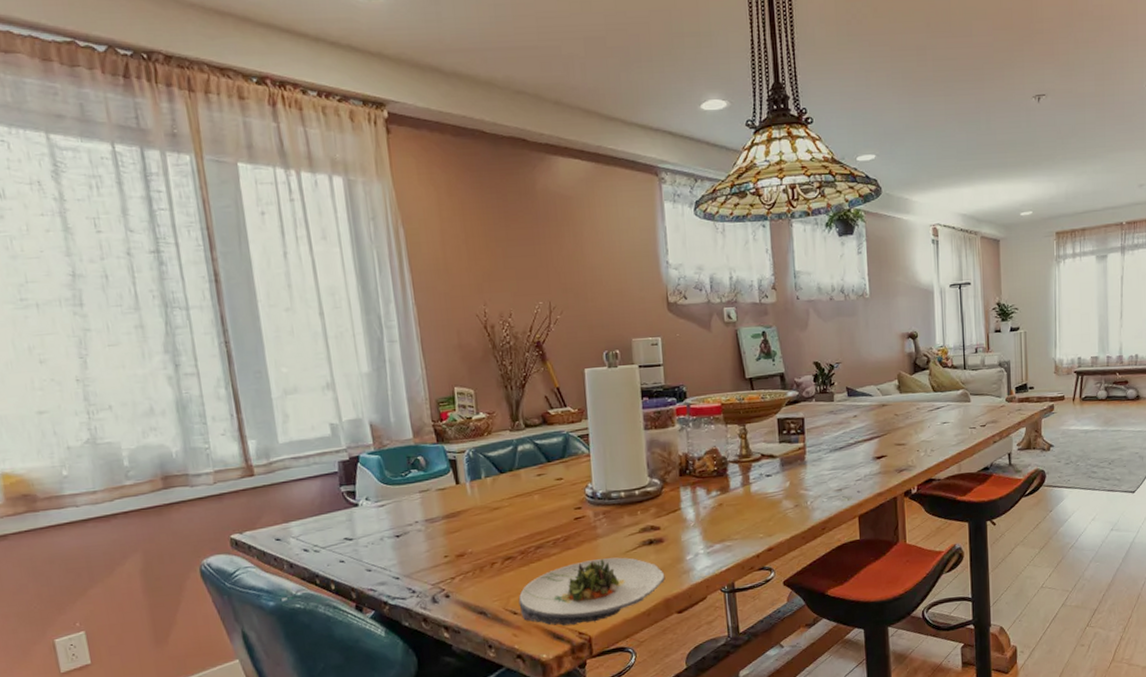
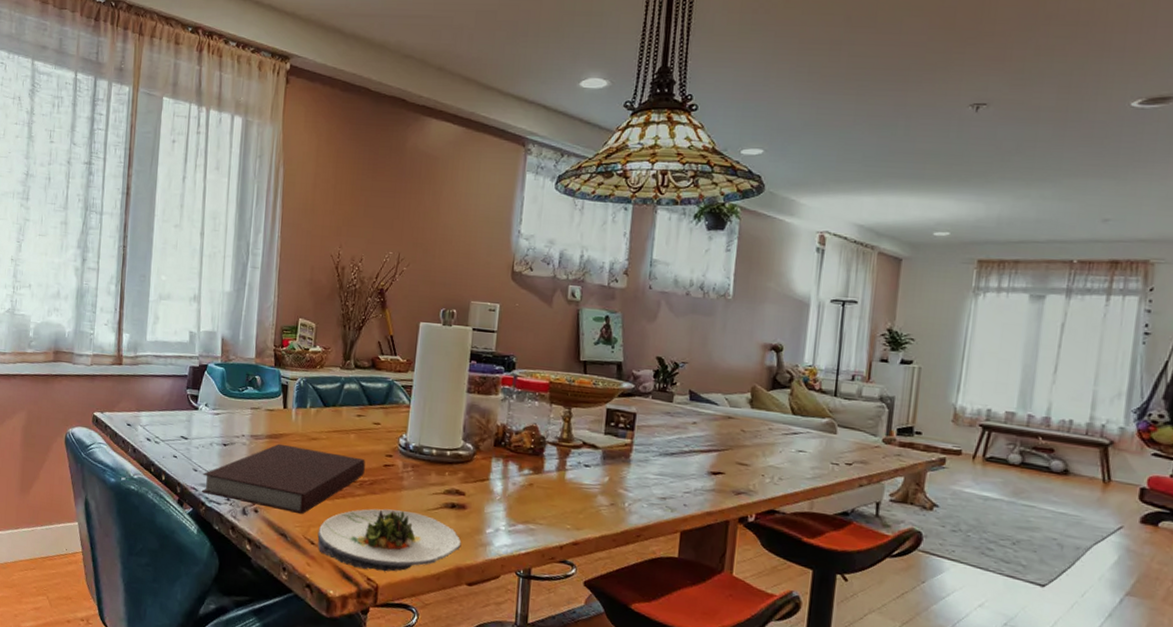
notebook: none [378,517,556,592] -> present [201,443,366,515]

